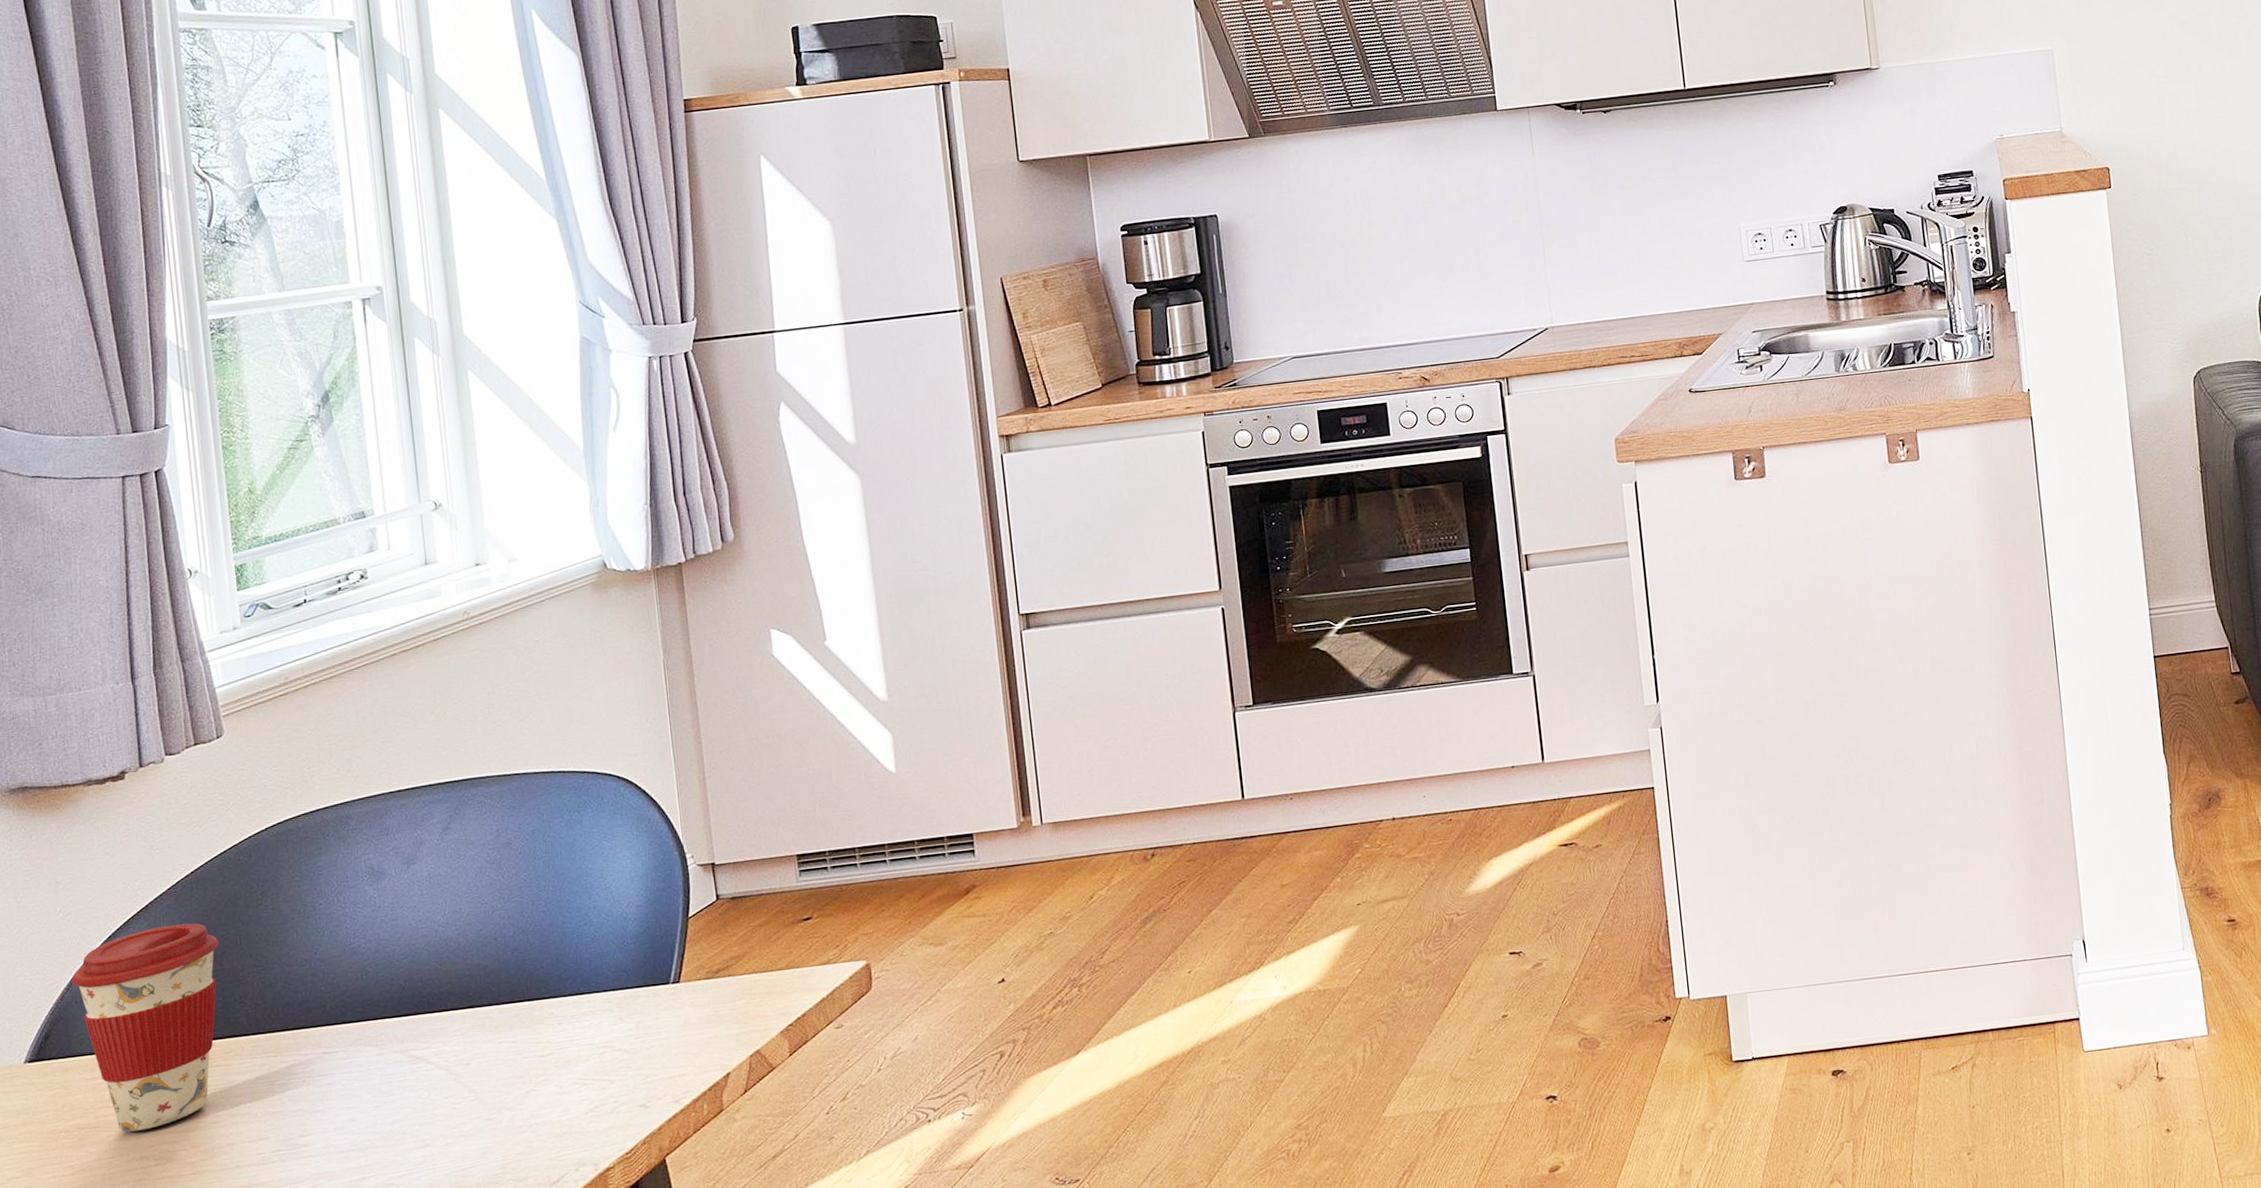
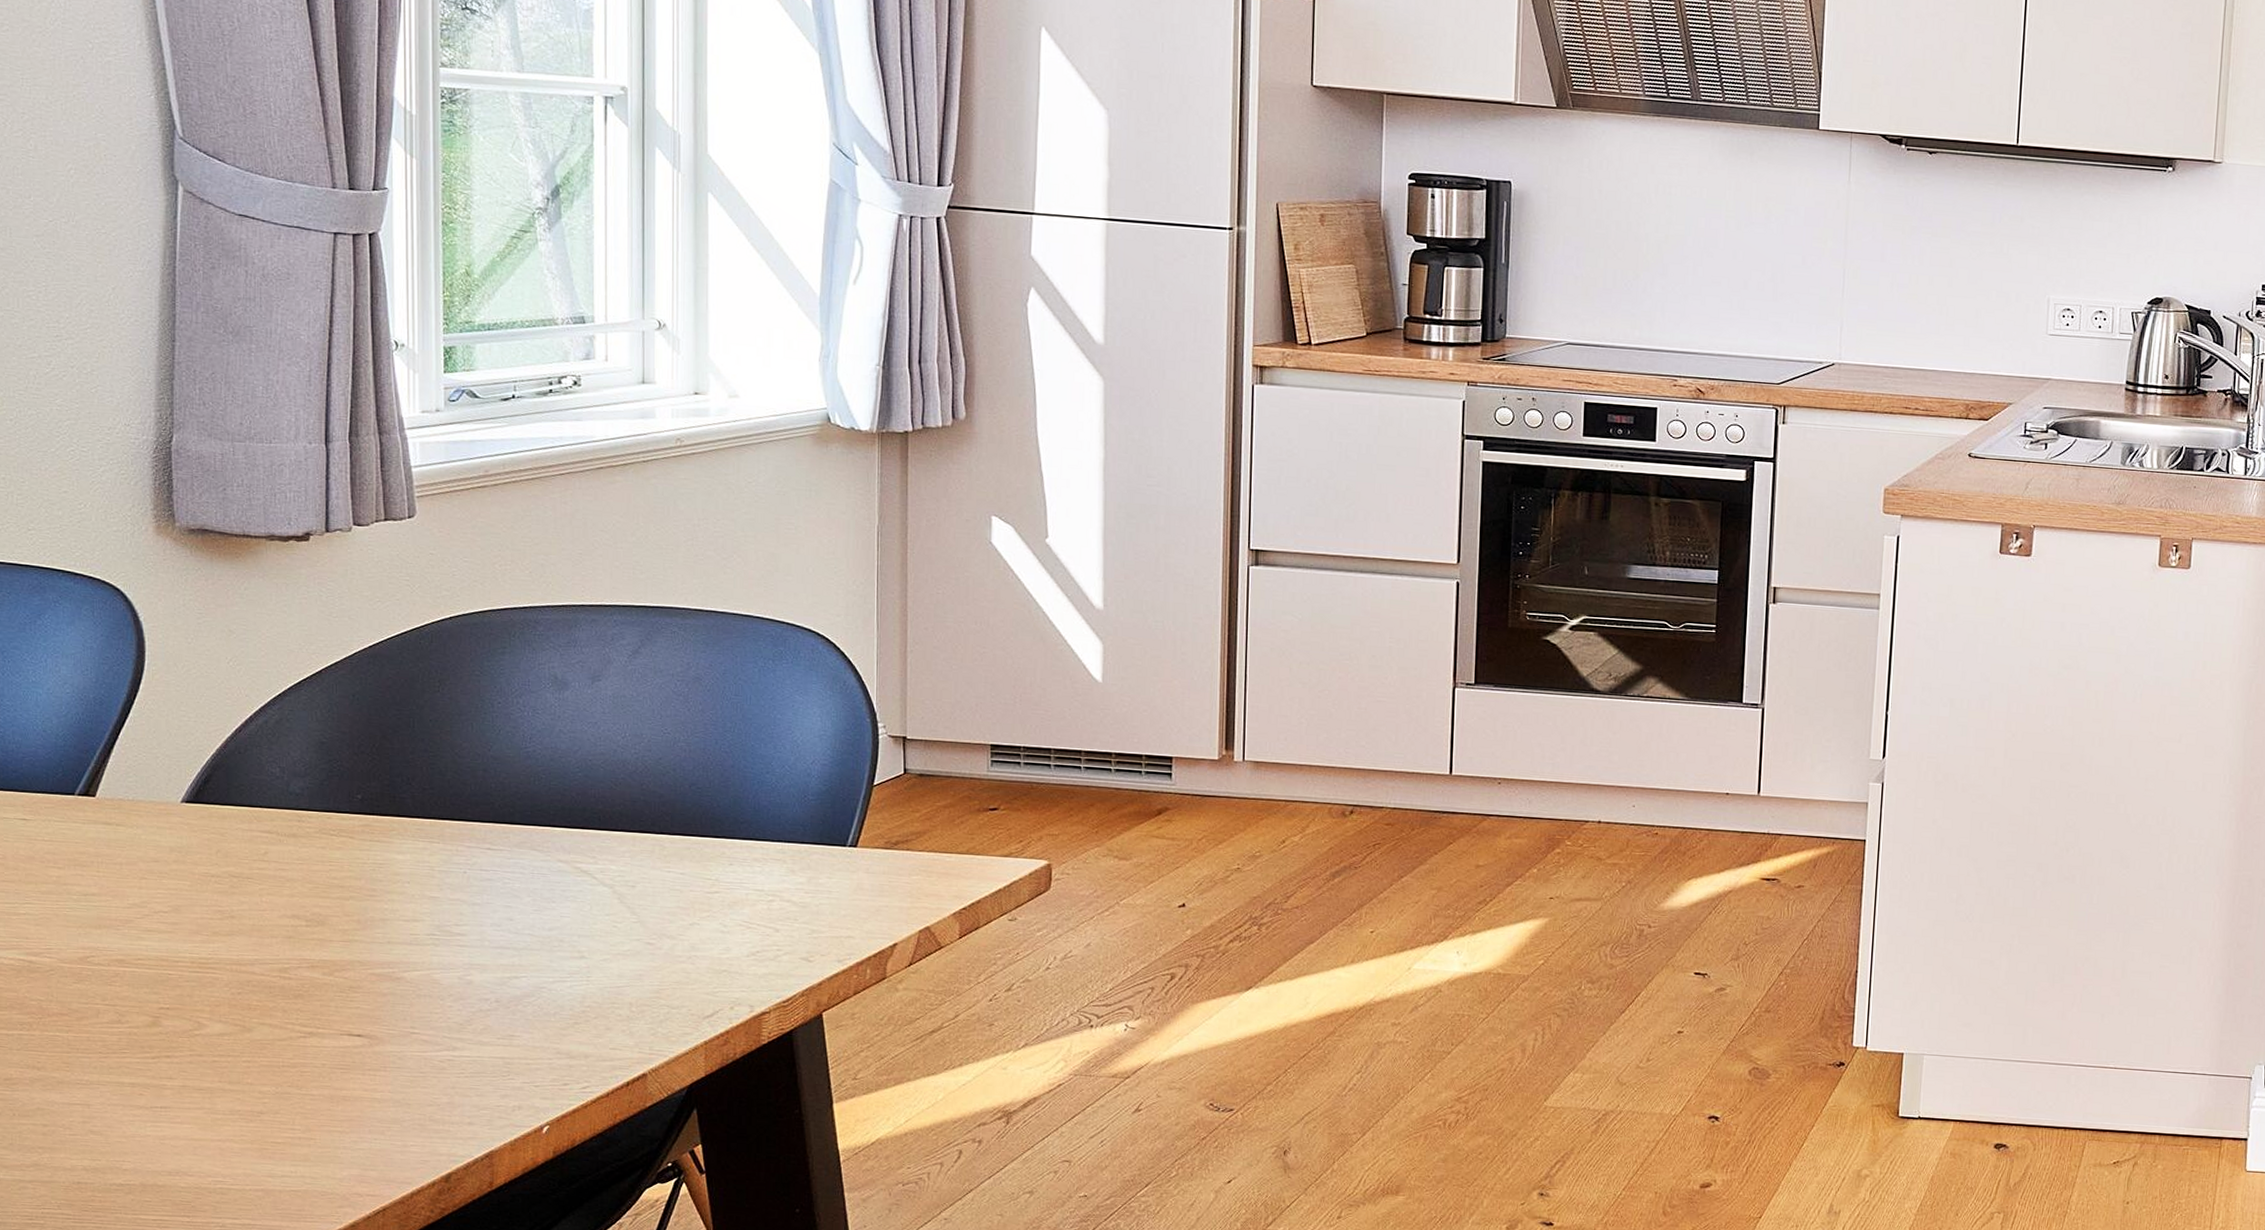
coffee cup: present [71,923,218,1132] -> none [237,694,390,890]

